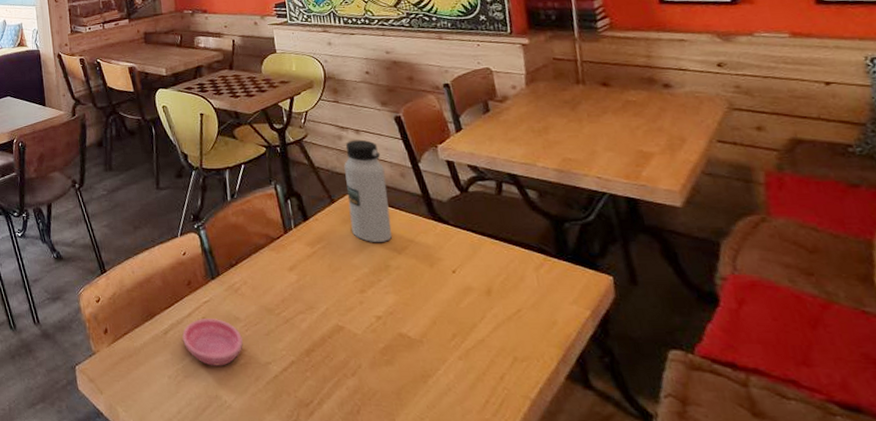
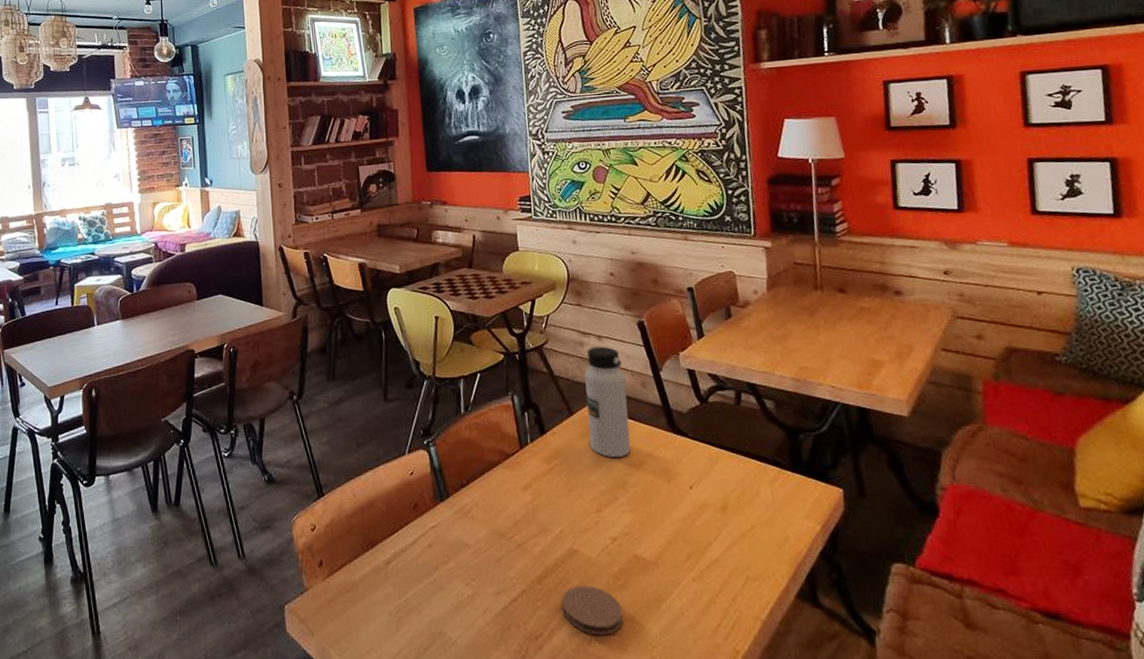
saucer: present [182,319,243,366] -> none [406,546,472,599]
coaster: none [329,359,391,406] -> present [562,585,623,636]

